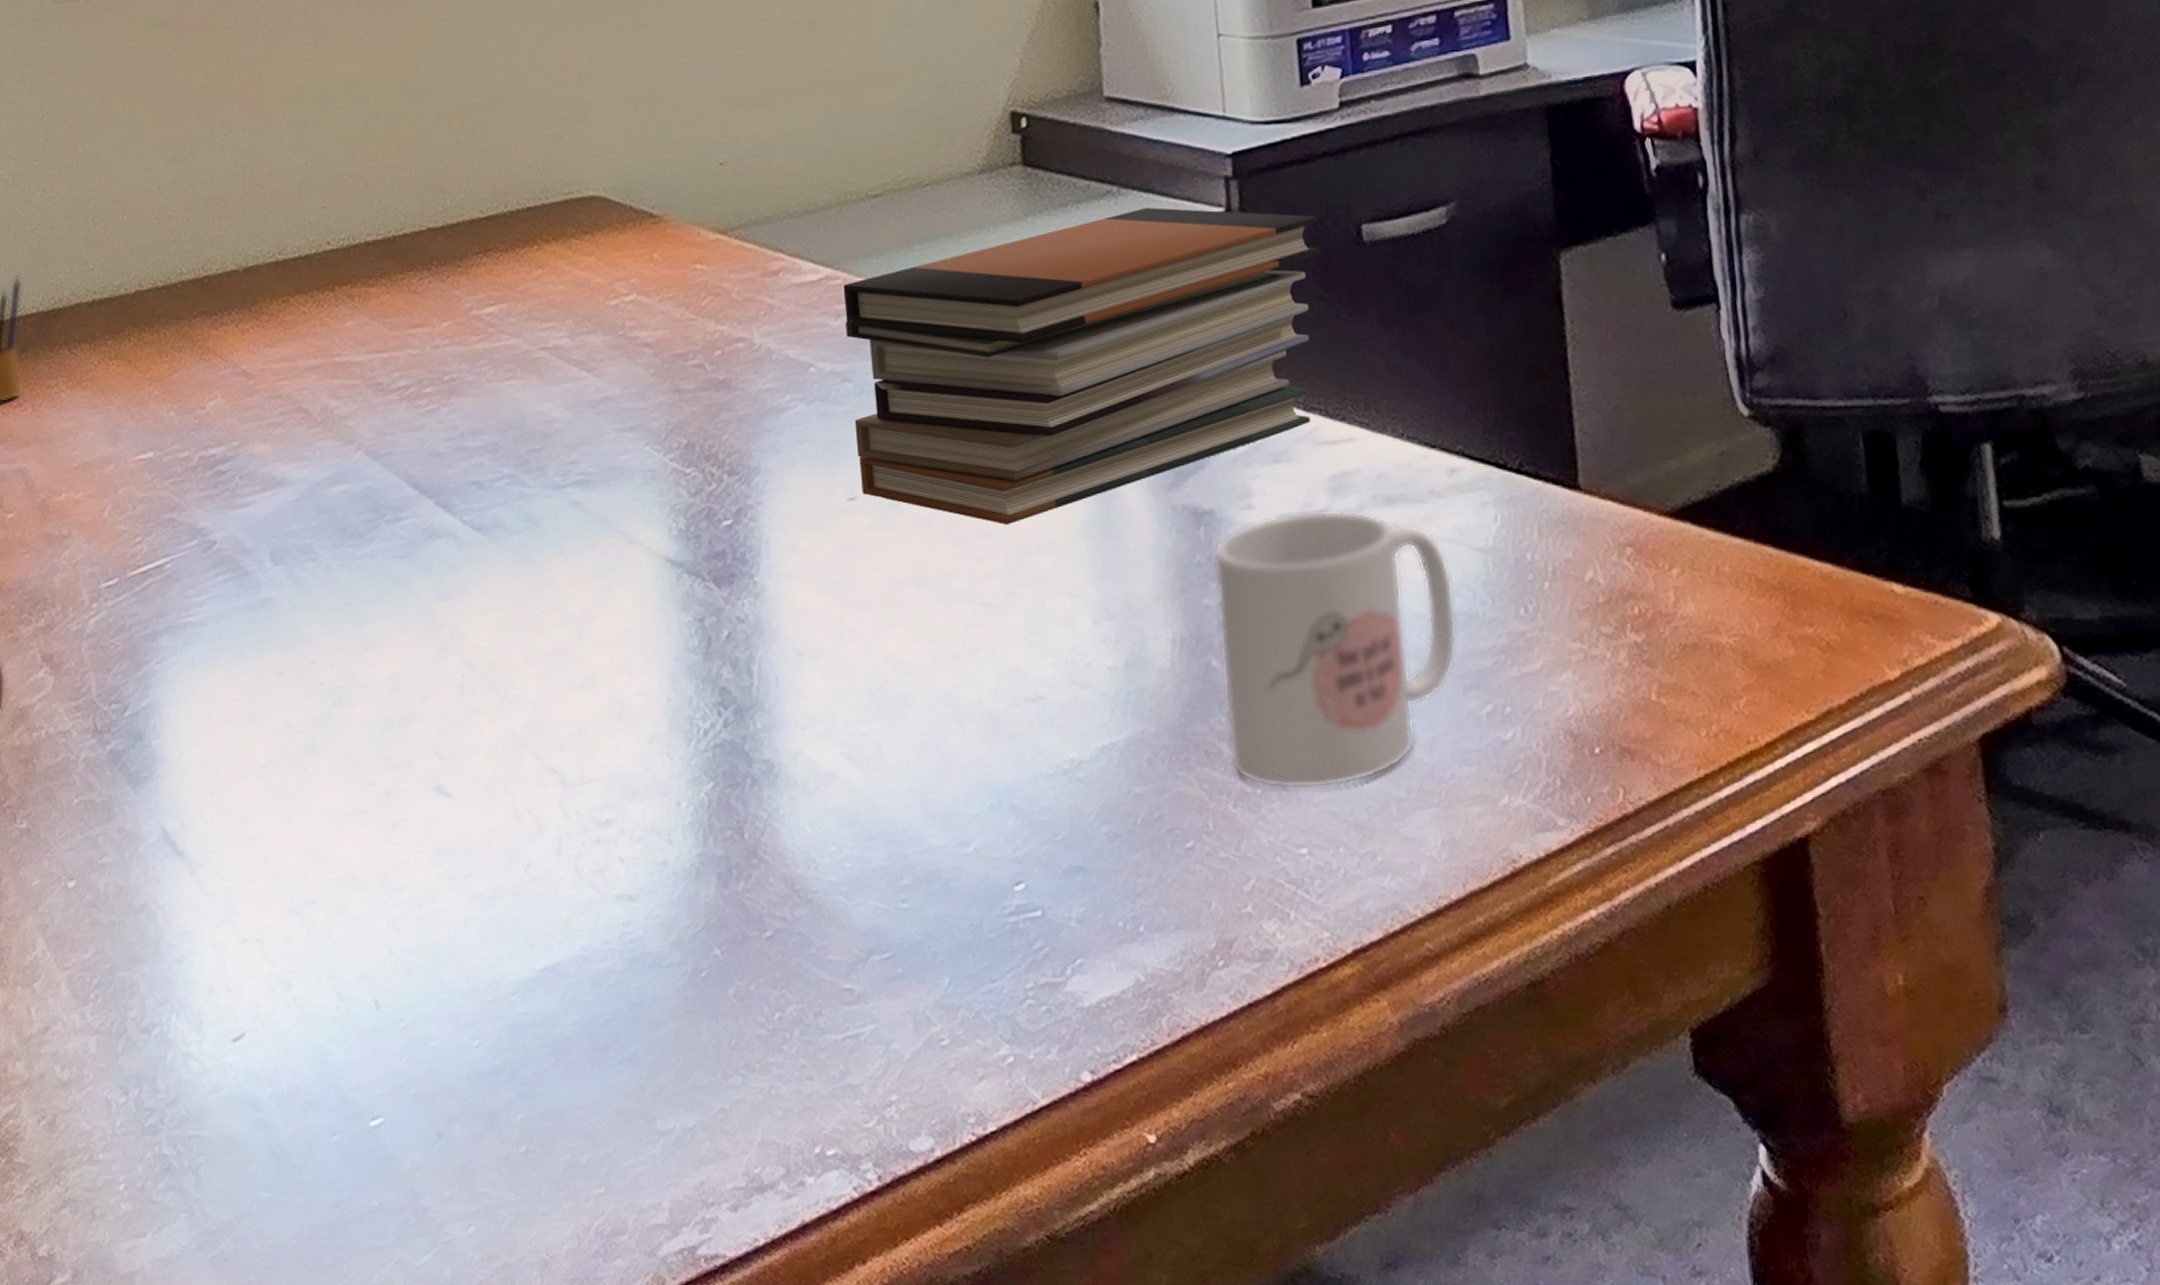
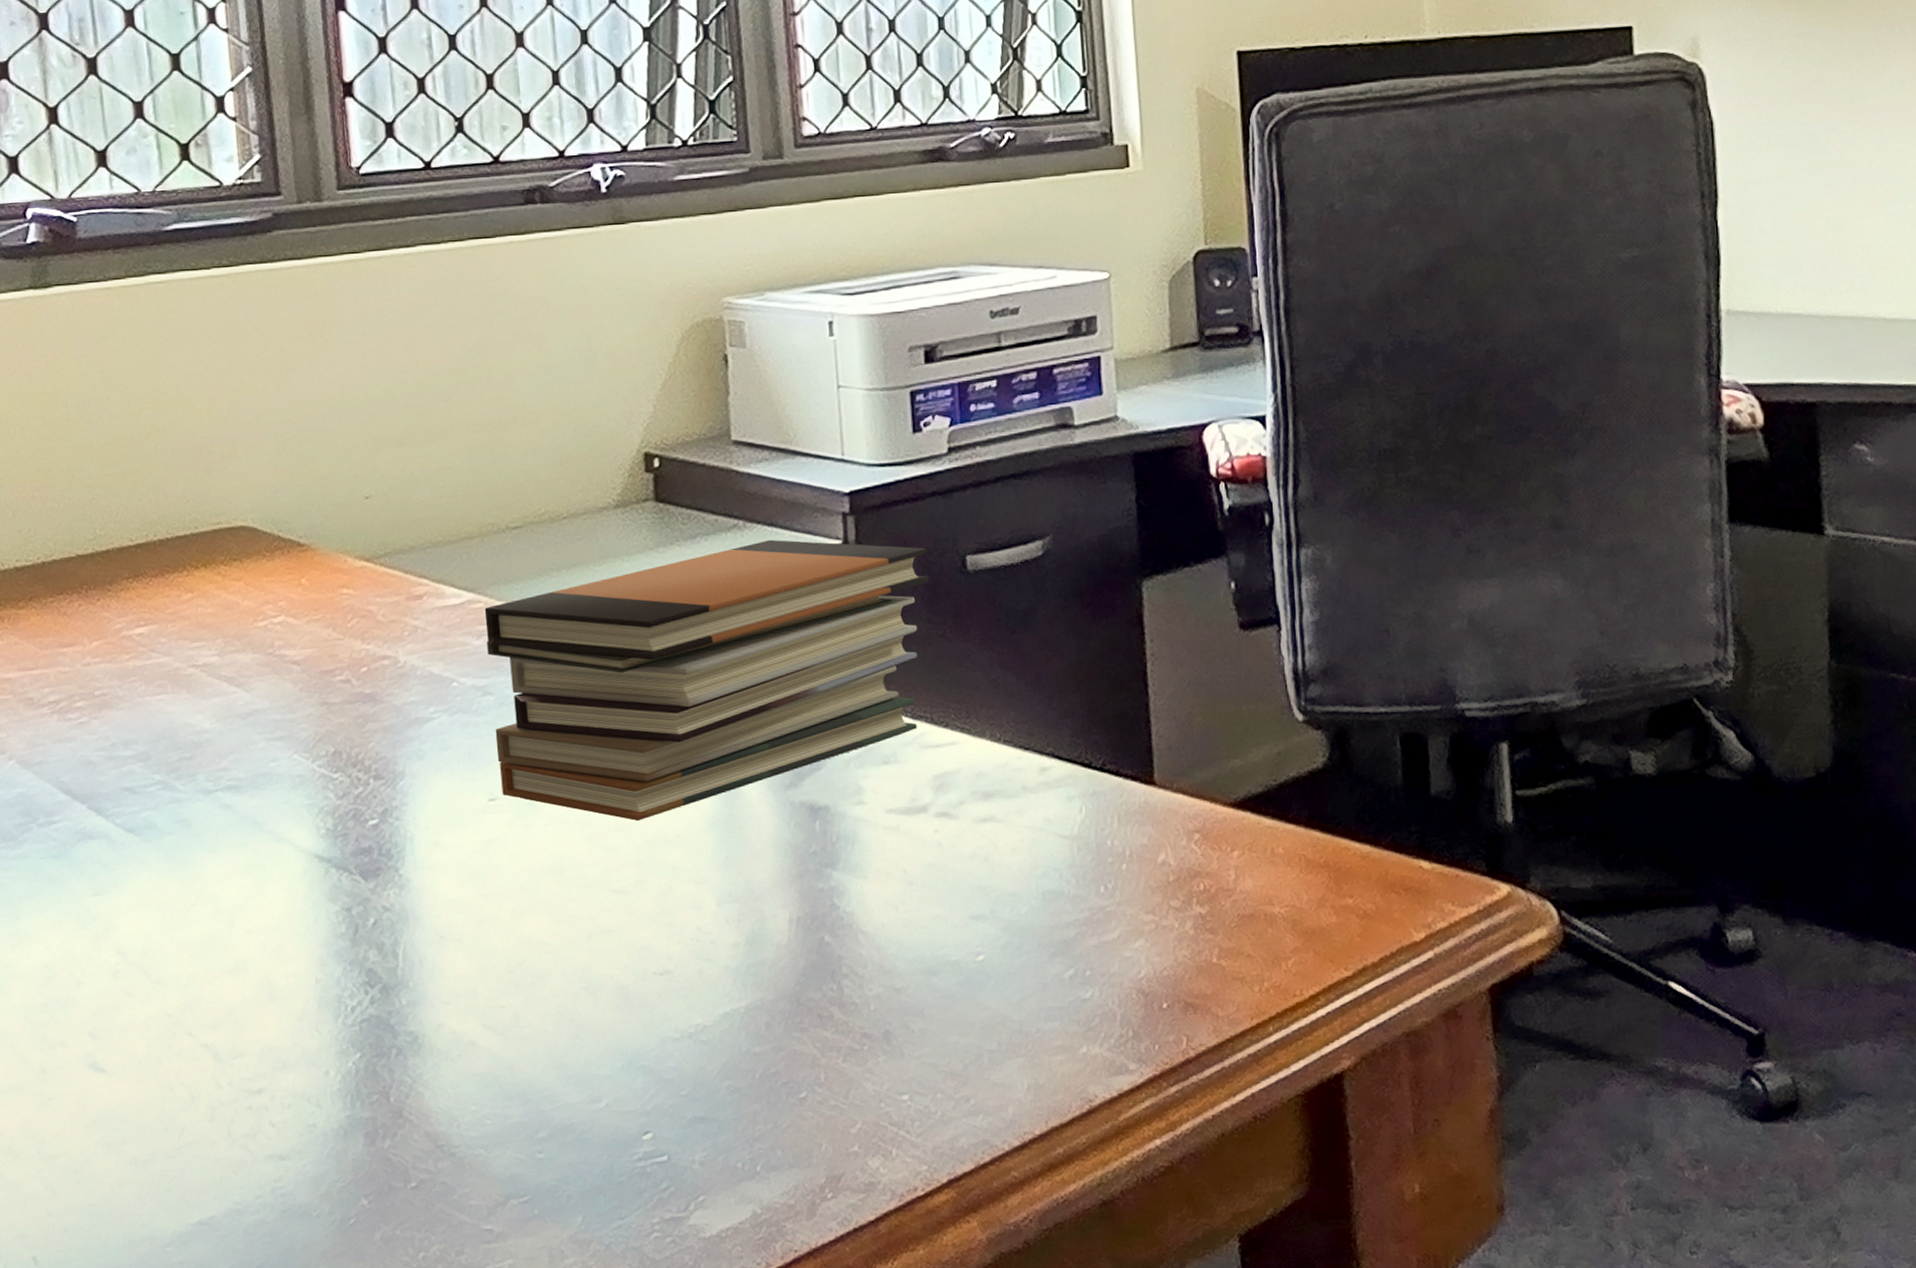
mug: present [1212,510,1457,789] -> none [827,804,1044,1045]

